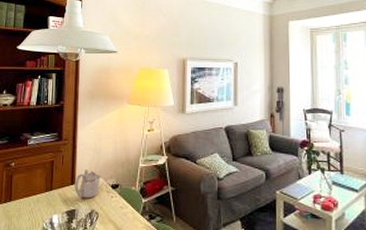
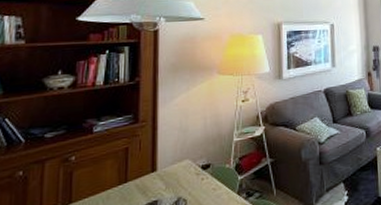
teapot: present [74,170,101,199] -> none [155,152,189,186]

